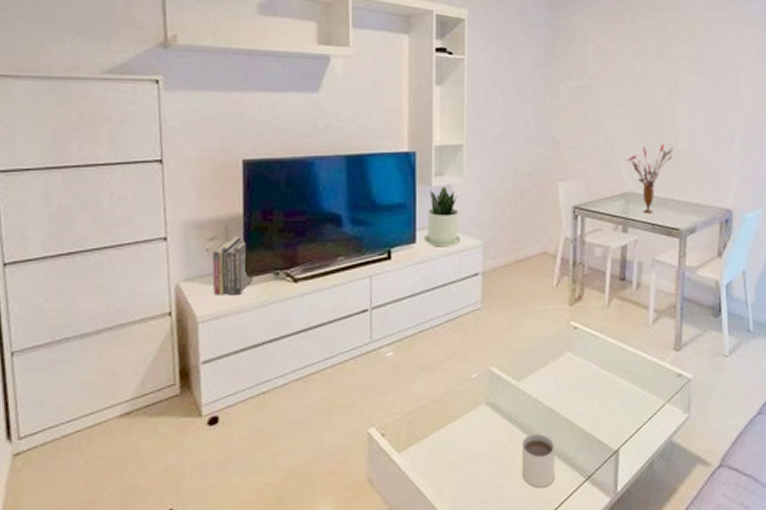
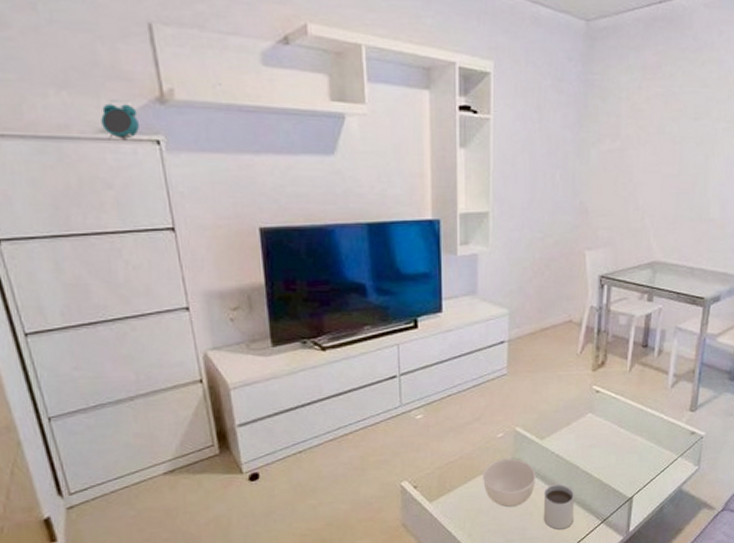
alarm clock: none [108,44,142,81] -> present [101,98,139,141]
books: present [212,237,254,295] -> none [238,306,282,363]
planter: present [423,187,462,247] -> none [450,256,488,316]
bowl: none [456,402,513,459] -> present [483,458,537,507]
bouquet: present [627,143,674,214] -> none [656,211,705,283]

